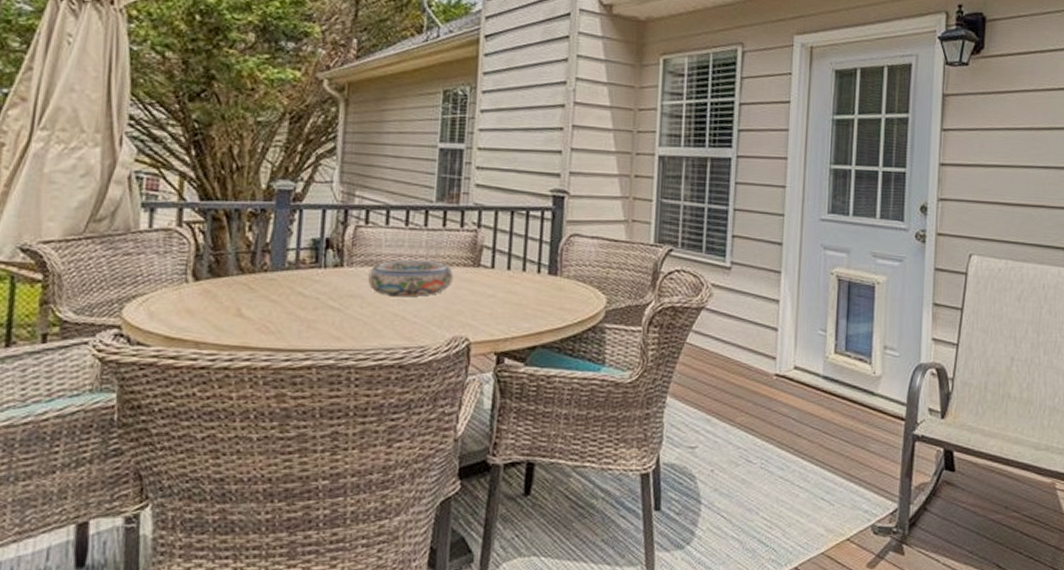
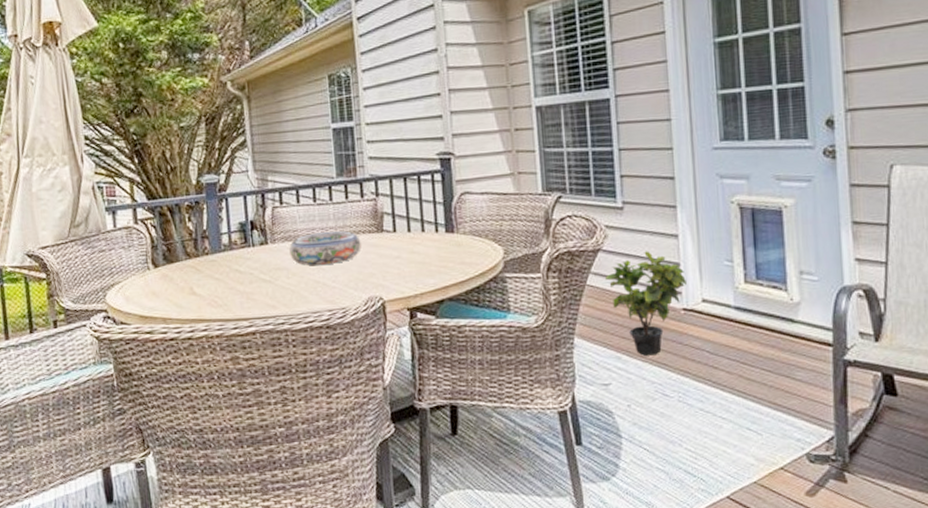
potted plant: none [705,313,782,420] -> present [606,251,686,356]

